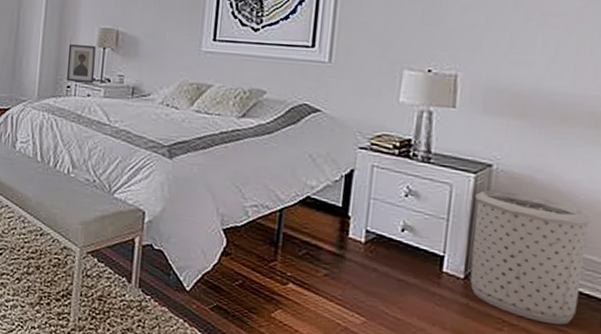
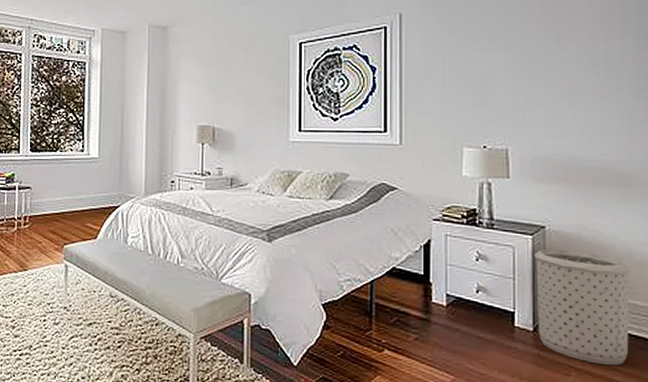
picture frame: present [67,44,96,84] -> none [170,142,196,177]

